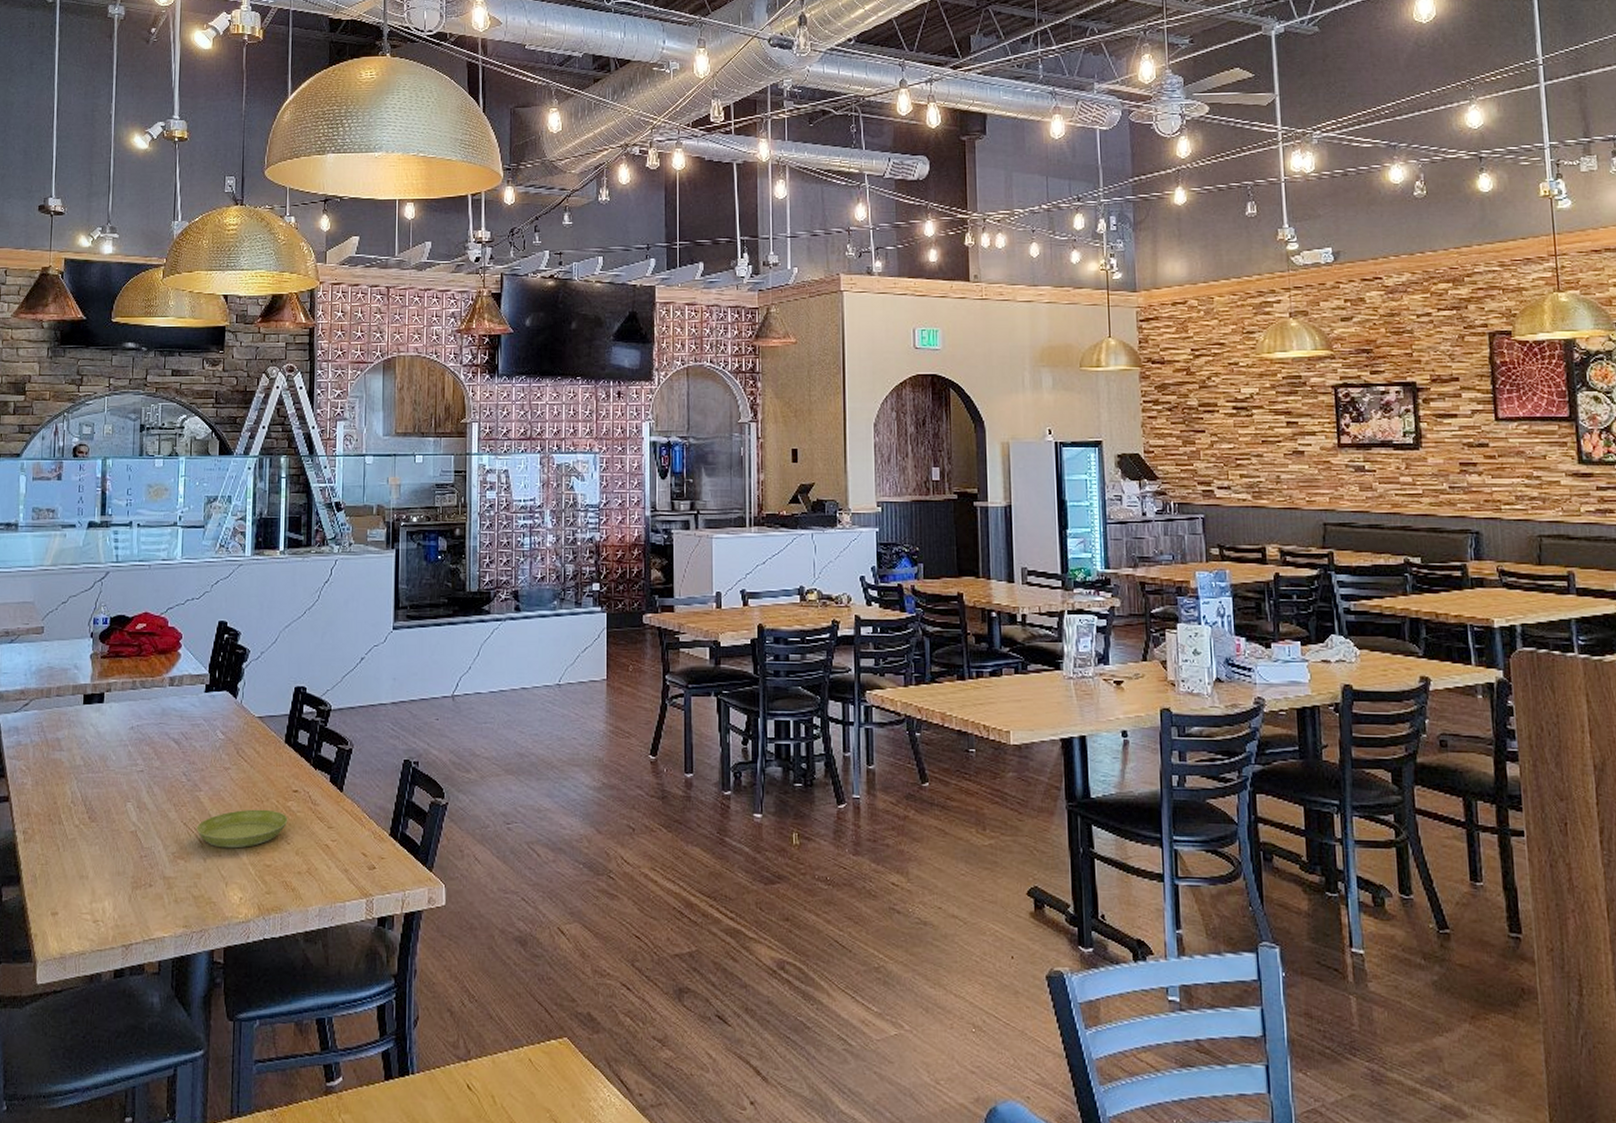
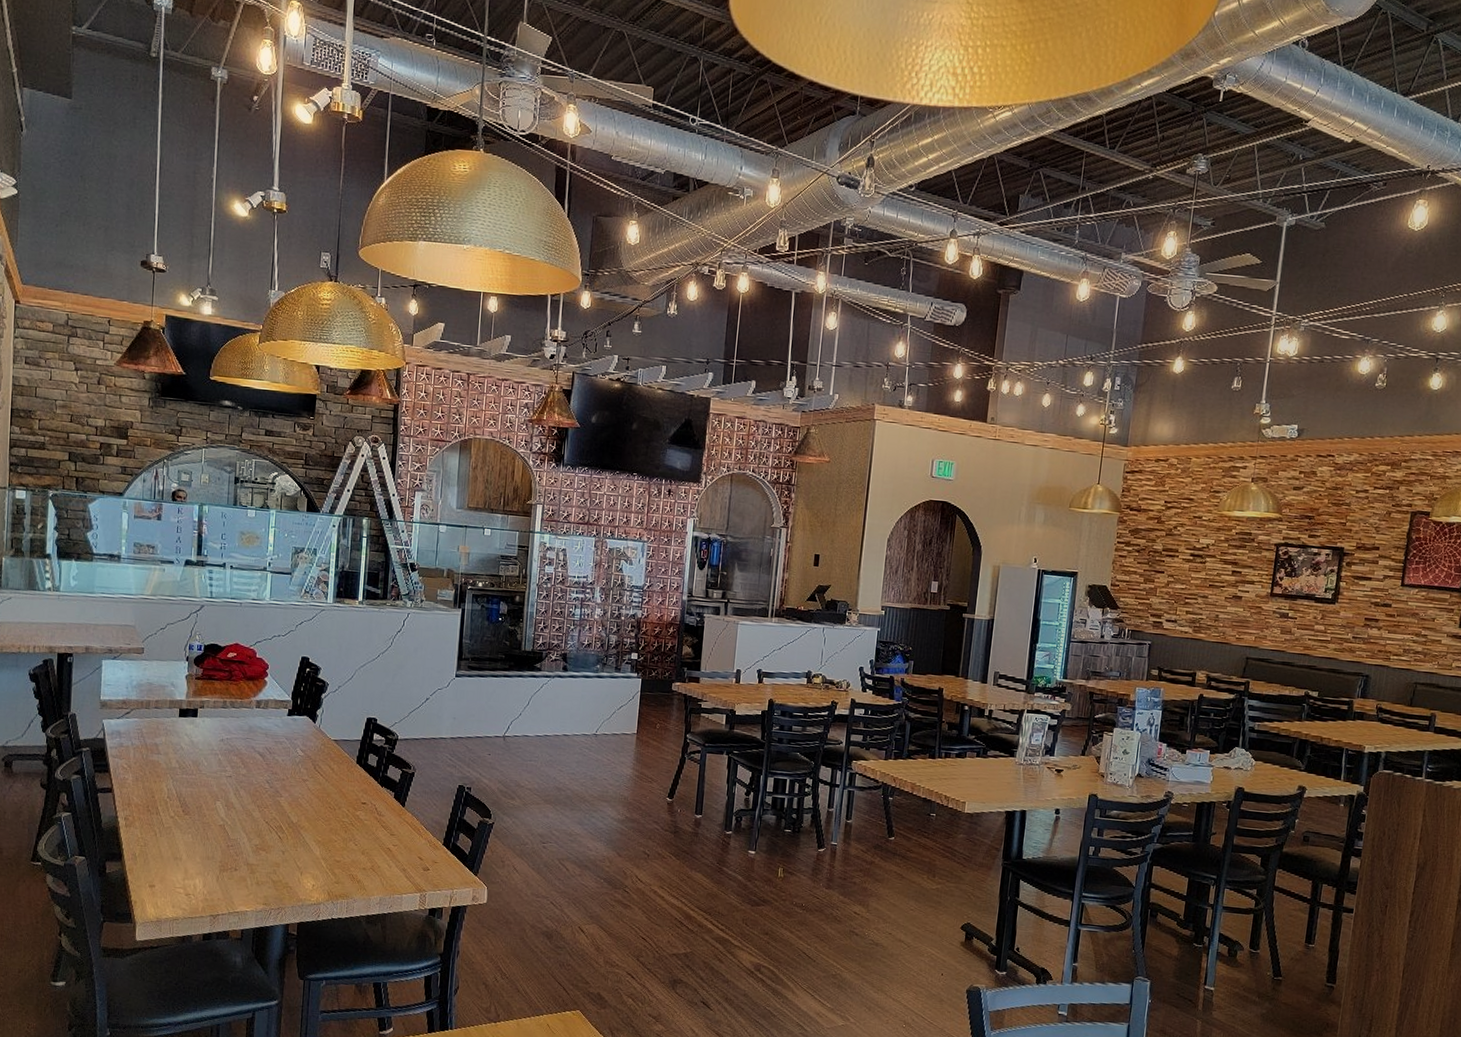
saucer: present [197,809,288,849] -> none [277,815,357,846]

